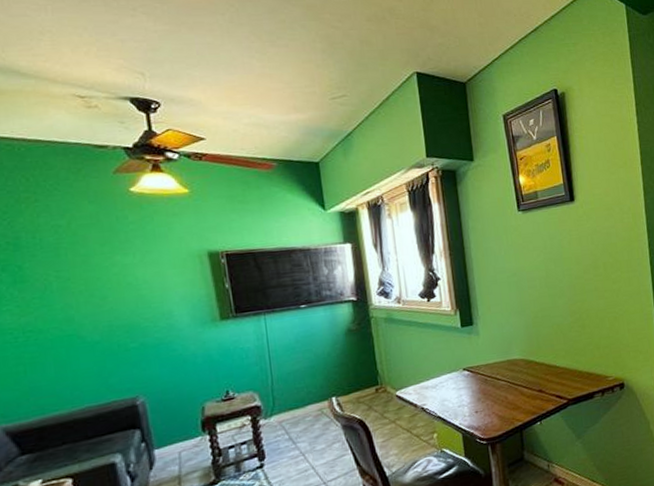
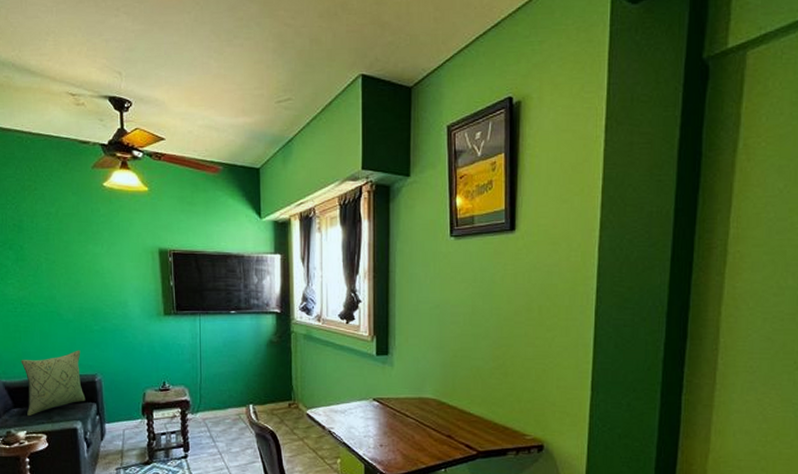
pillow: none [28,373,125,462] -> present [21,350,86,417]

